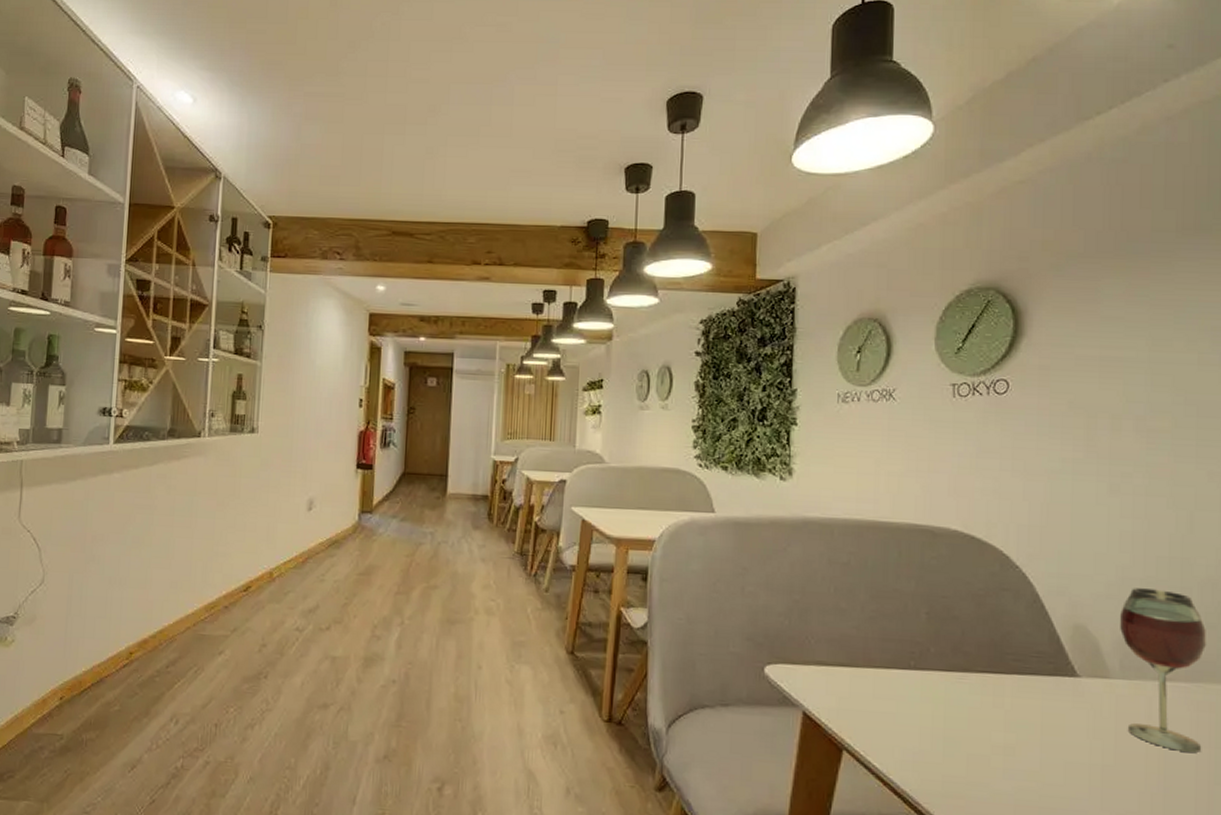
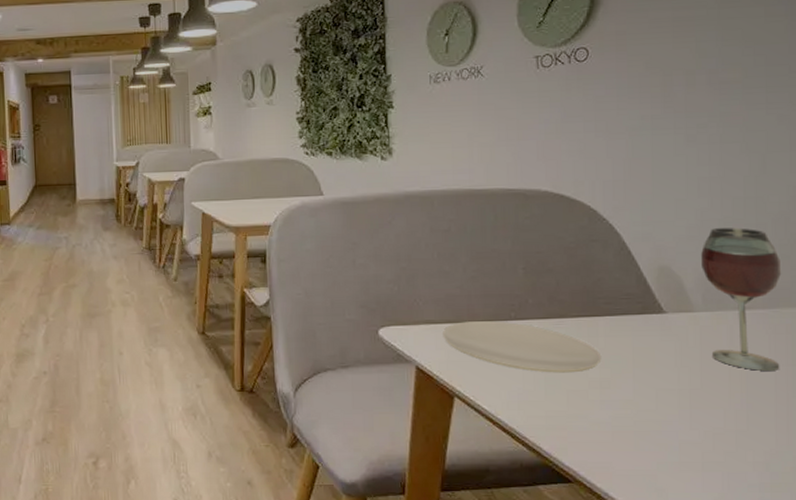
plate: none [835,666,1007,735] -> present [443,321,602,373]

